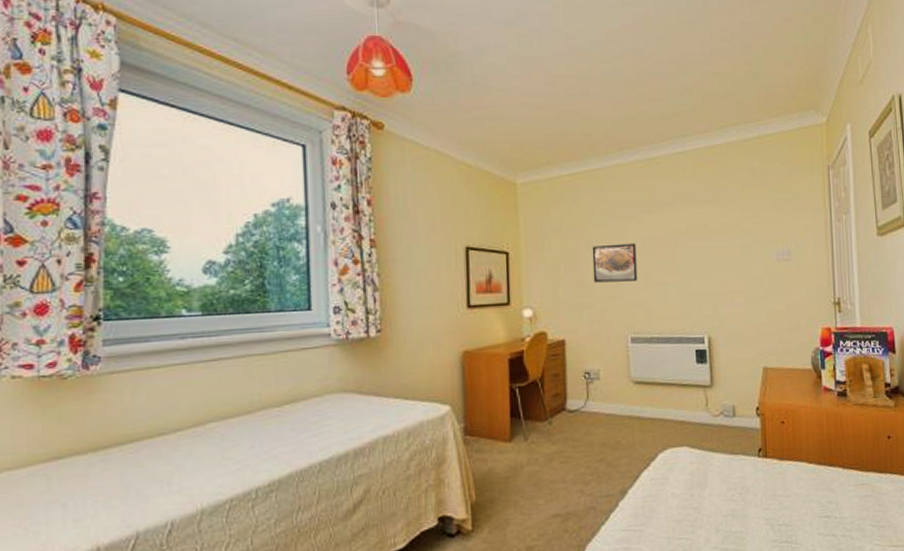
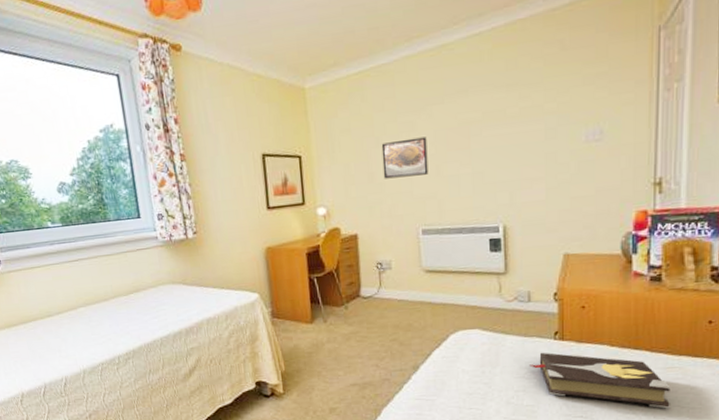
hardback book: none [736,471,864,529] -> present [529,352,671,409]

